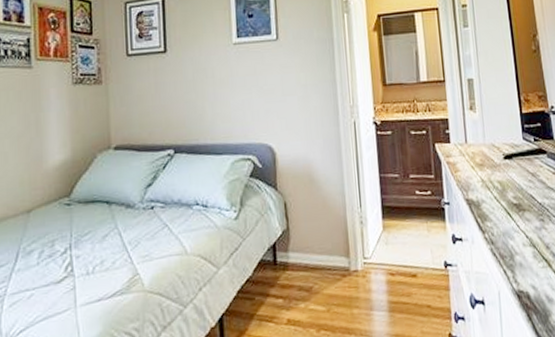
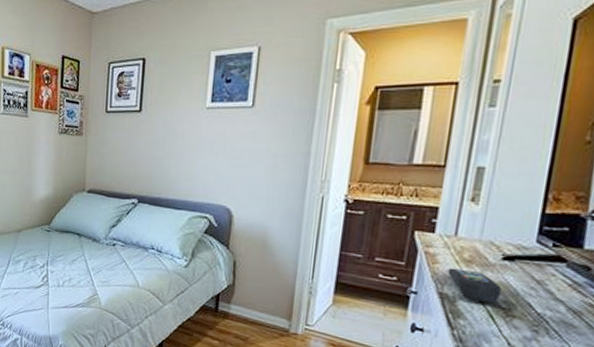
remote control: none [468,173,511,202] -> present [448,268,502,304]

